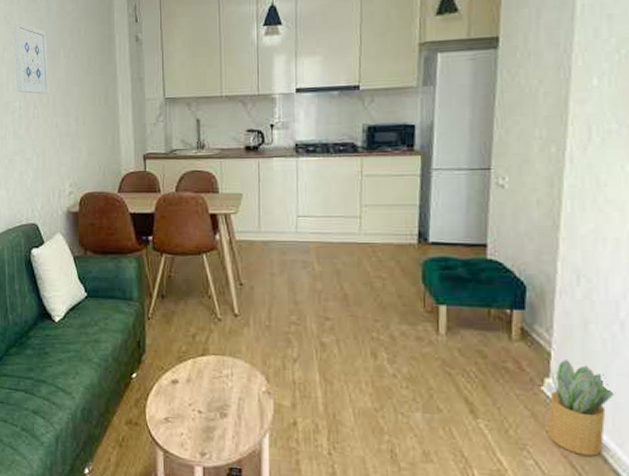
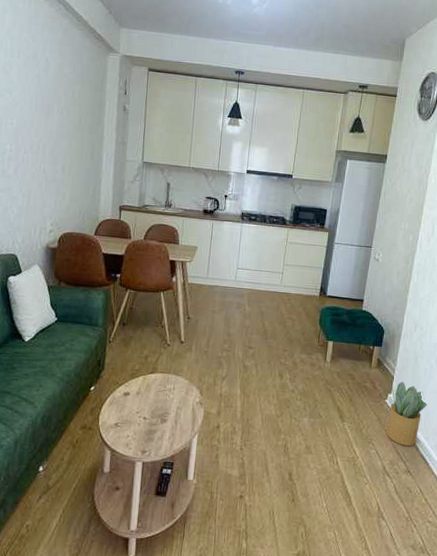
wall art: present [12,22,49,94] -> none [8,73,43,142]

